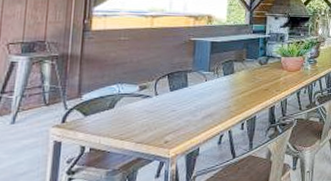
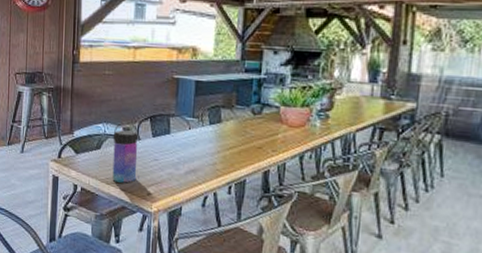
water bottle: none [127,80,156,137] -> present [112,120,139,183]

